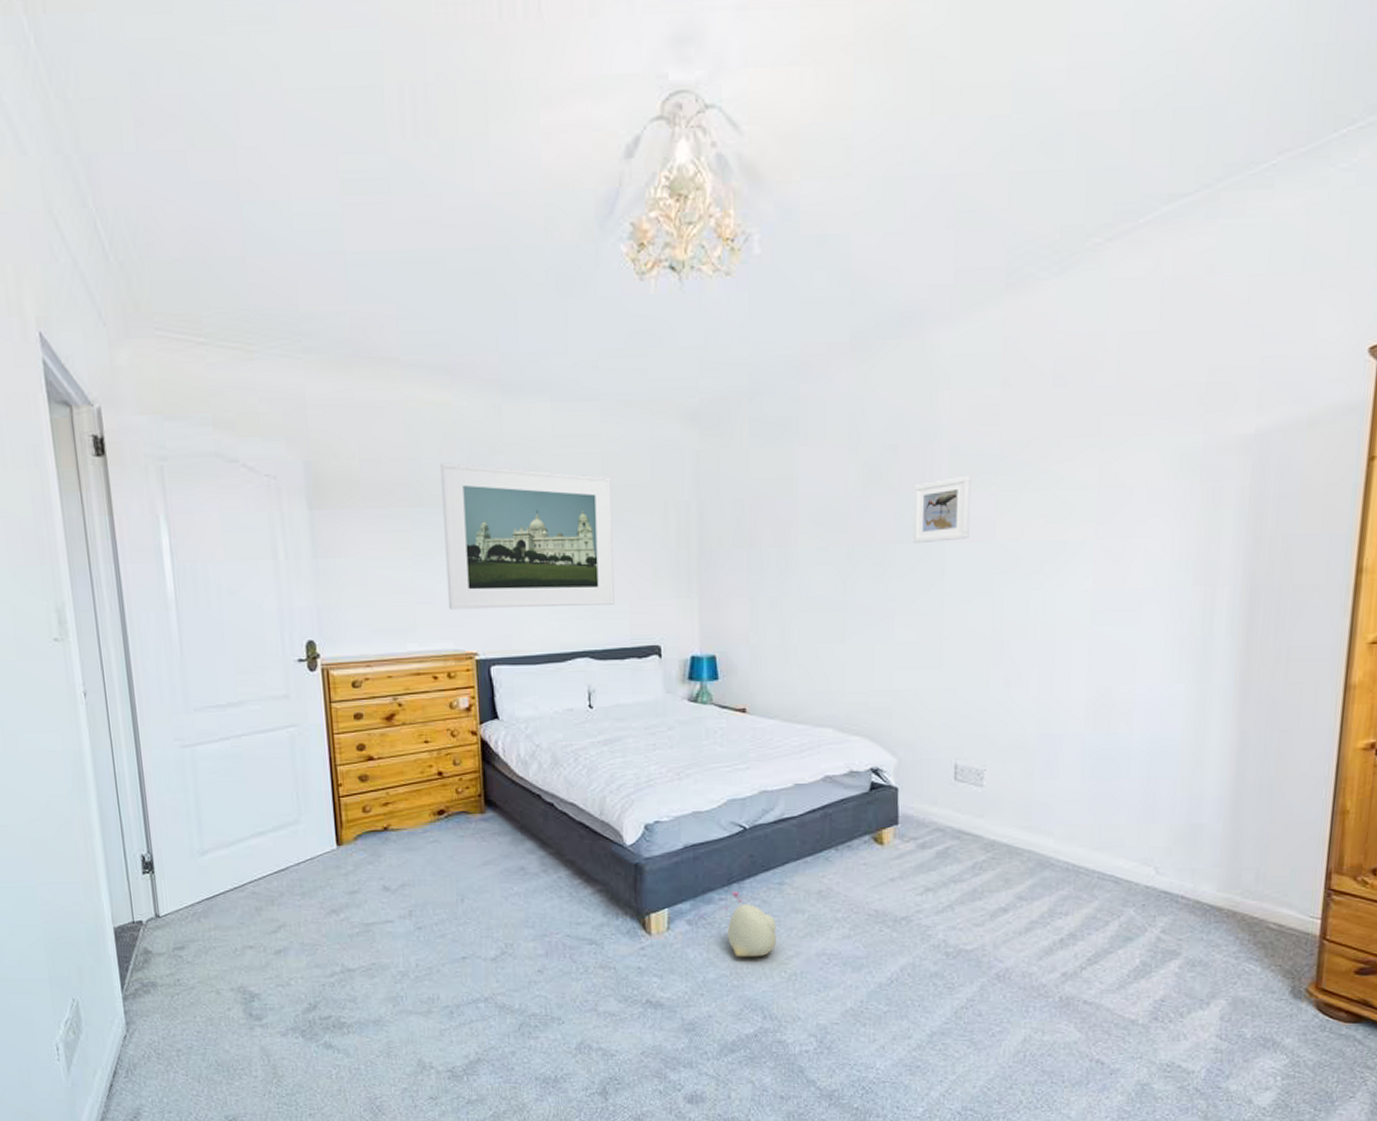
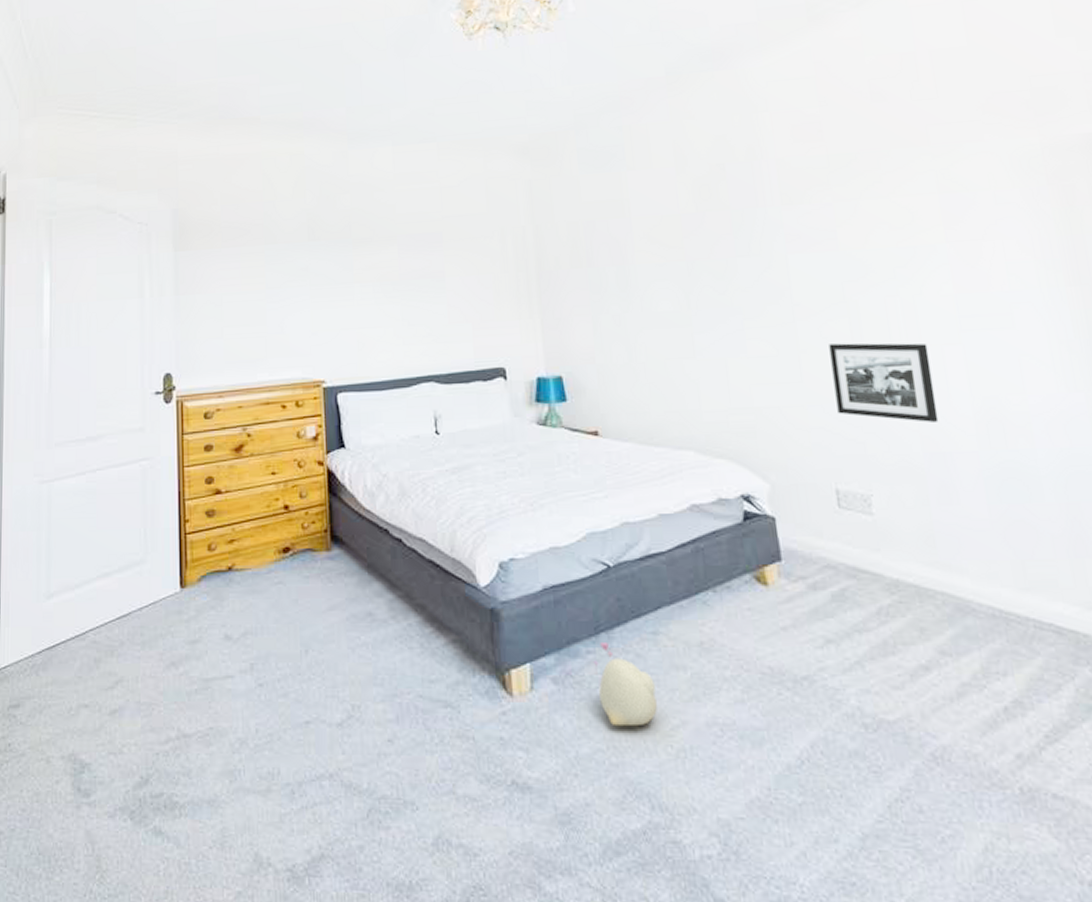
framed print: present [440,463,614,610] -> none [293,203,457,339]
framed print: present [912,475,971,544] -> none [746,188,811,257]
picture frame: none [968,632,1059,707] -> present [829,343,939,422]

